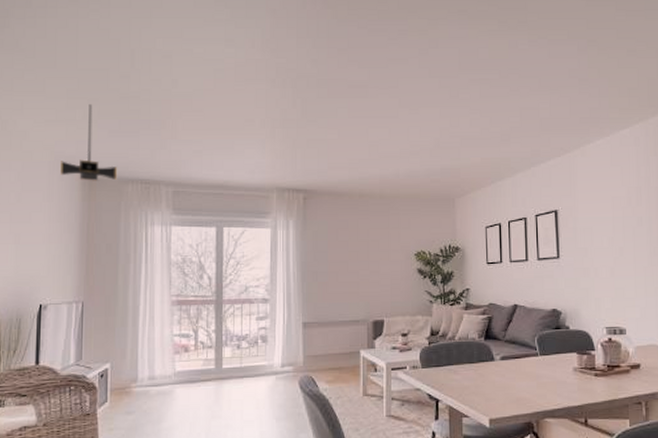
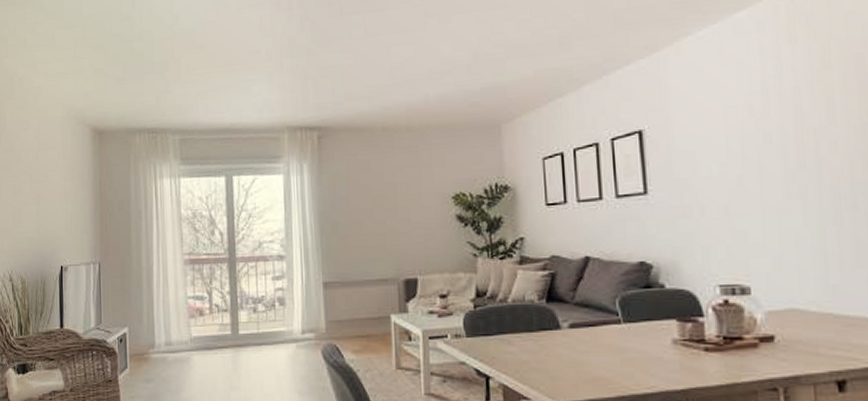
ceiling light fixture: present [61,104,117,181] -> none [72,52,124,134]

